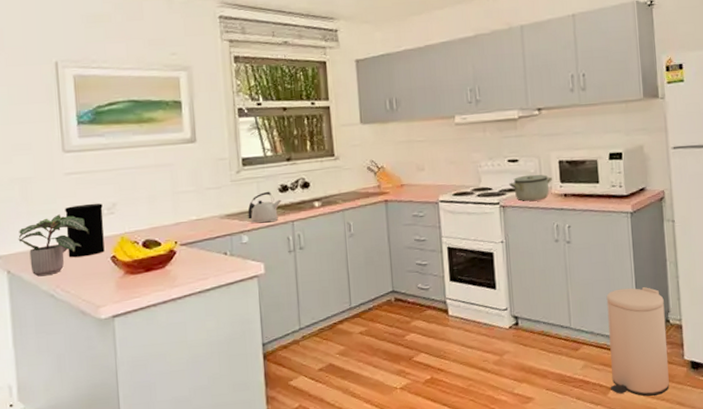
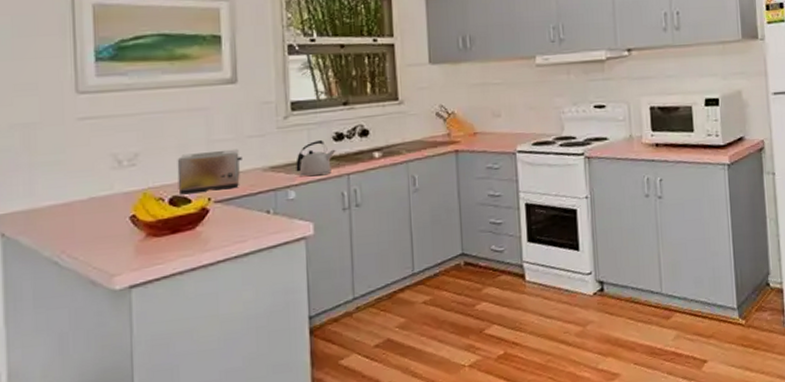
potted plant: present [18,214,89,277] -> none [16,166,105,241]
canister: present [65,203,105,258] -> none [75,153,123,218]
toaster: none [148,199,202,239] -> present [177,149,242,195]
cooking pot: present [509,174,552,202] -> none [595,121,643,153]
pedal bin: present [606,287,669,396] -> none [701,247,769,369]

